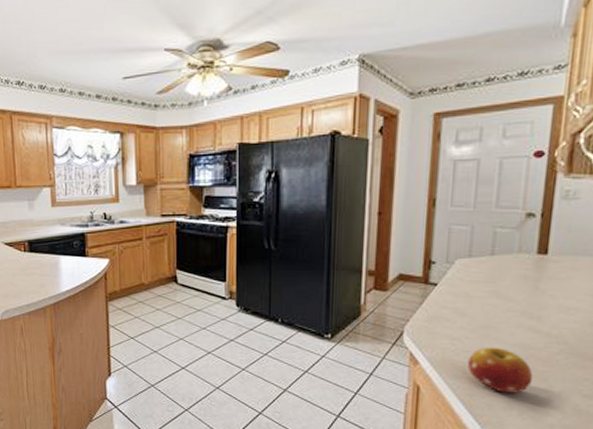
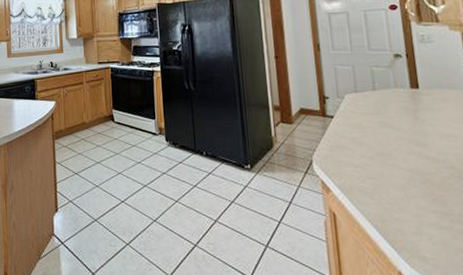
fruit: present [467,347,533,393] -> none [373,173,434,218]

